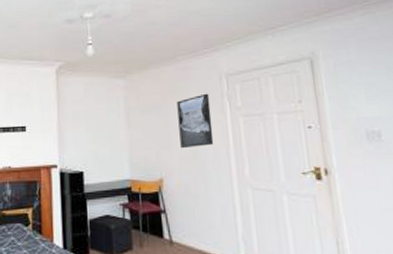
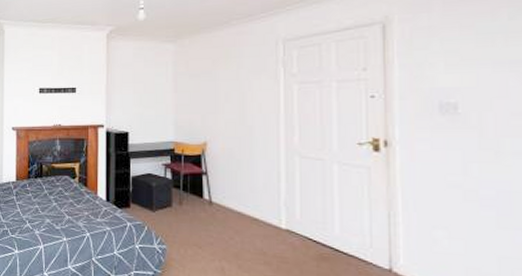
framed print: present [177,93,214,149] -> none [227,59,263,114]

